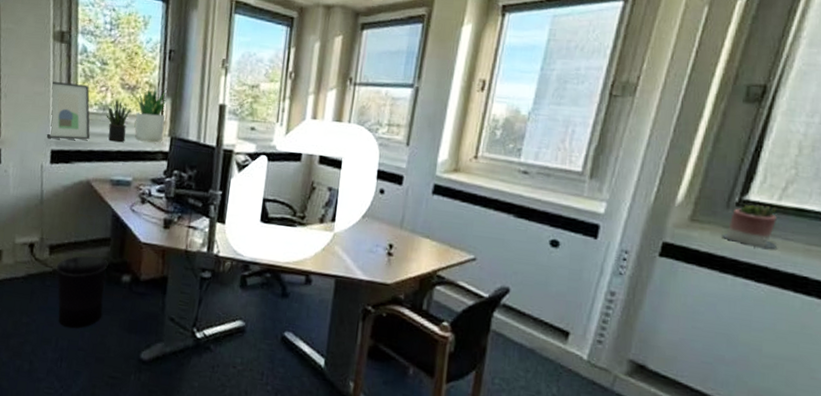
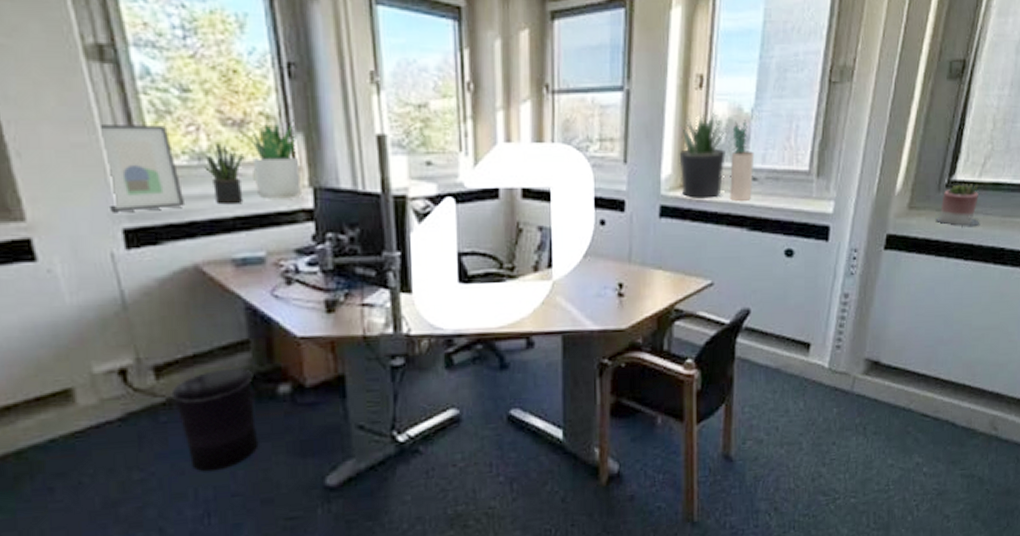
planter: none [454,110,503,184] -> present [679,110,727,198]
vase: none [500,120,528,192] -> present [730,119,755,202]

